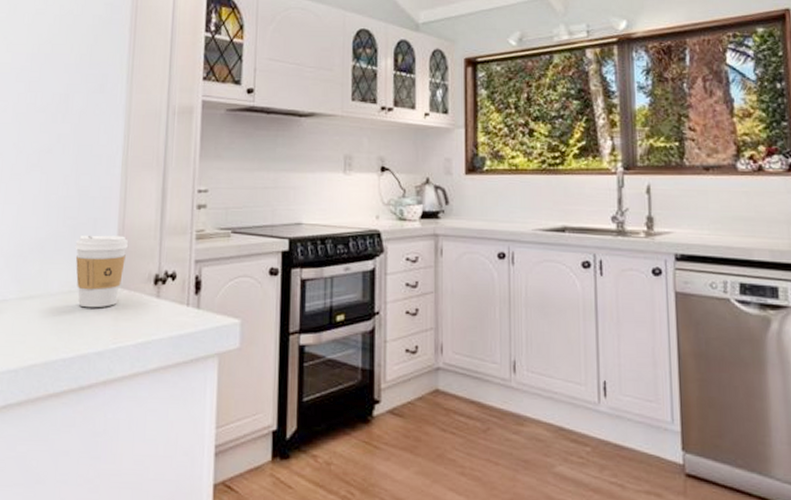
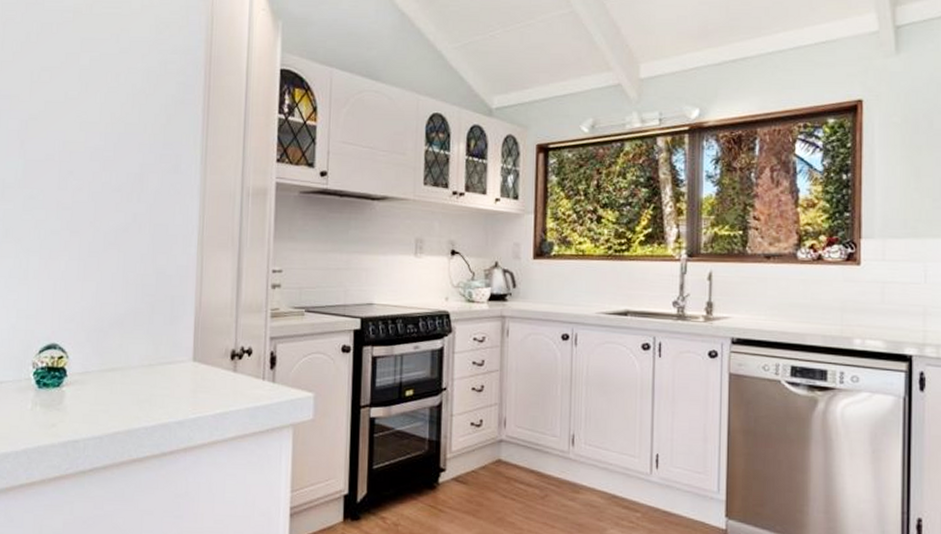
coffee cup: present [75,235,128,308] -> none [153,311,205,381]

